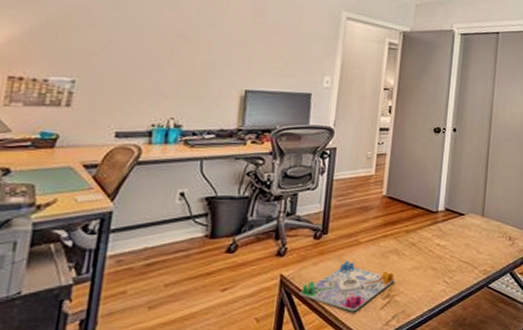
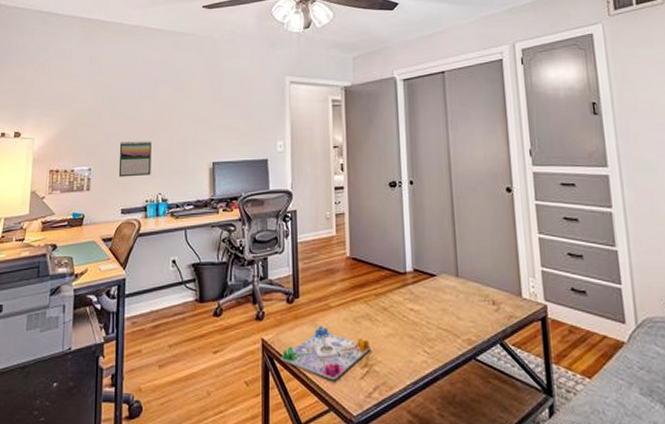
calendar: none [116,54,168,97] -> present [118,140,152,177]

